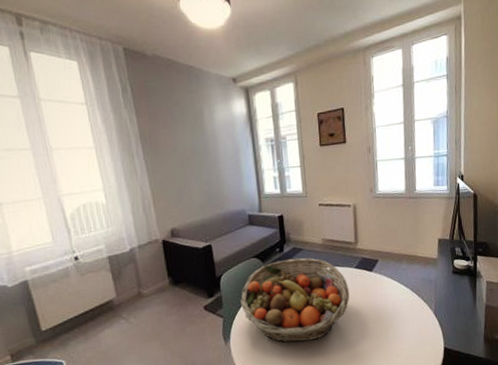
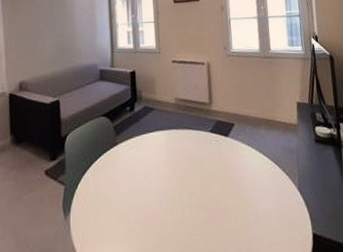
fruit basket: present [240,257,350,343] -> none [85,118,205,220]

